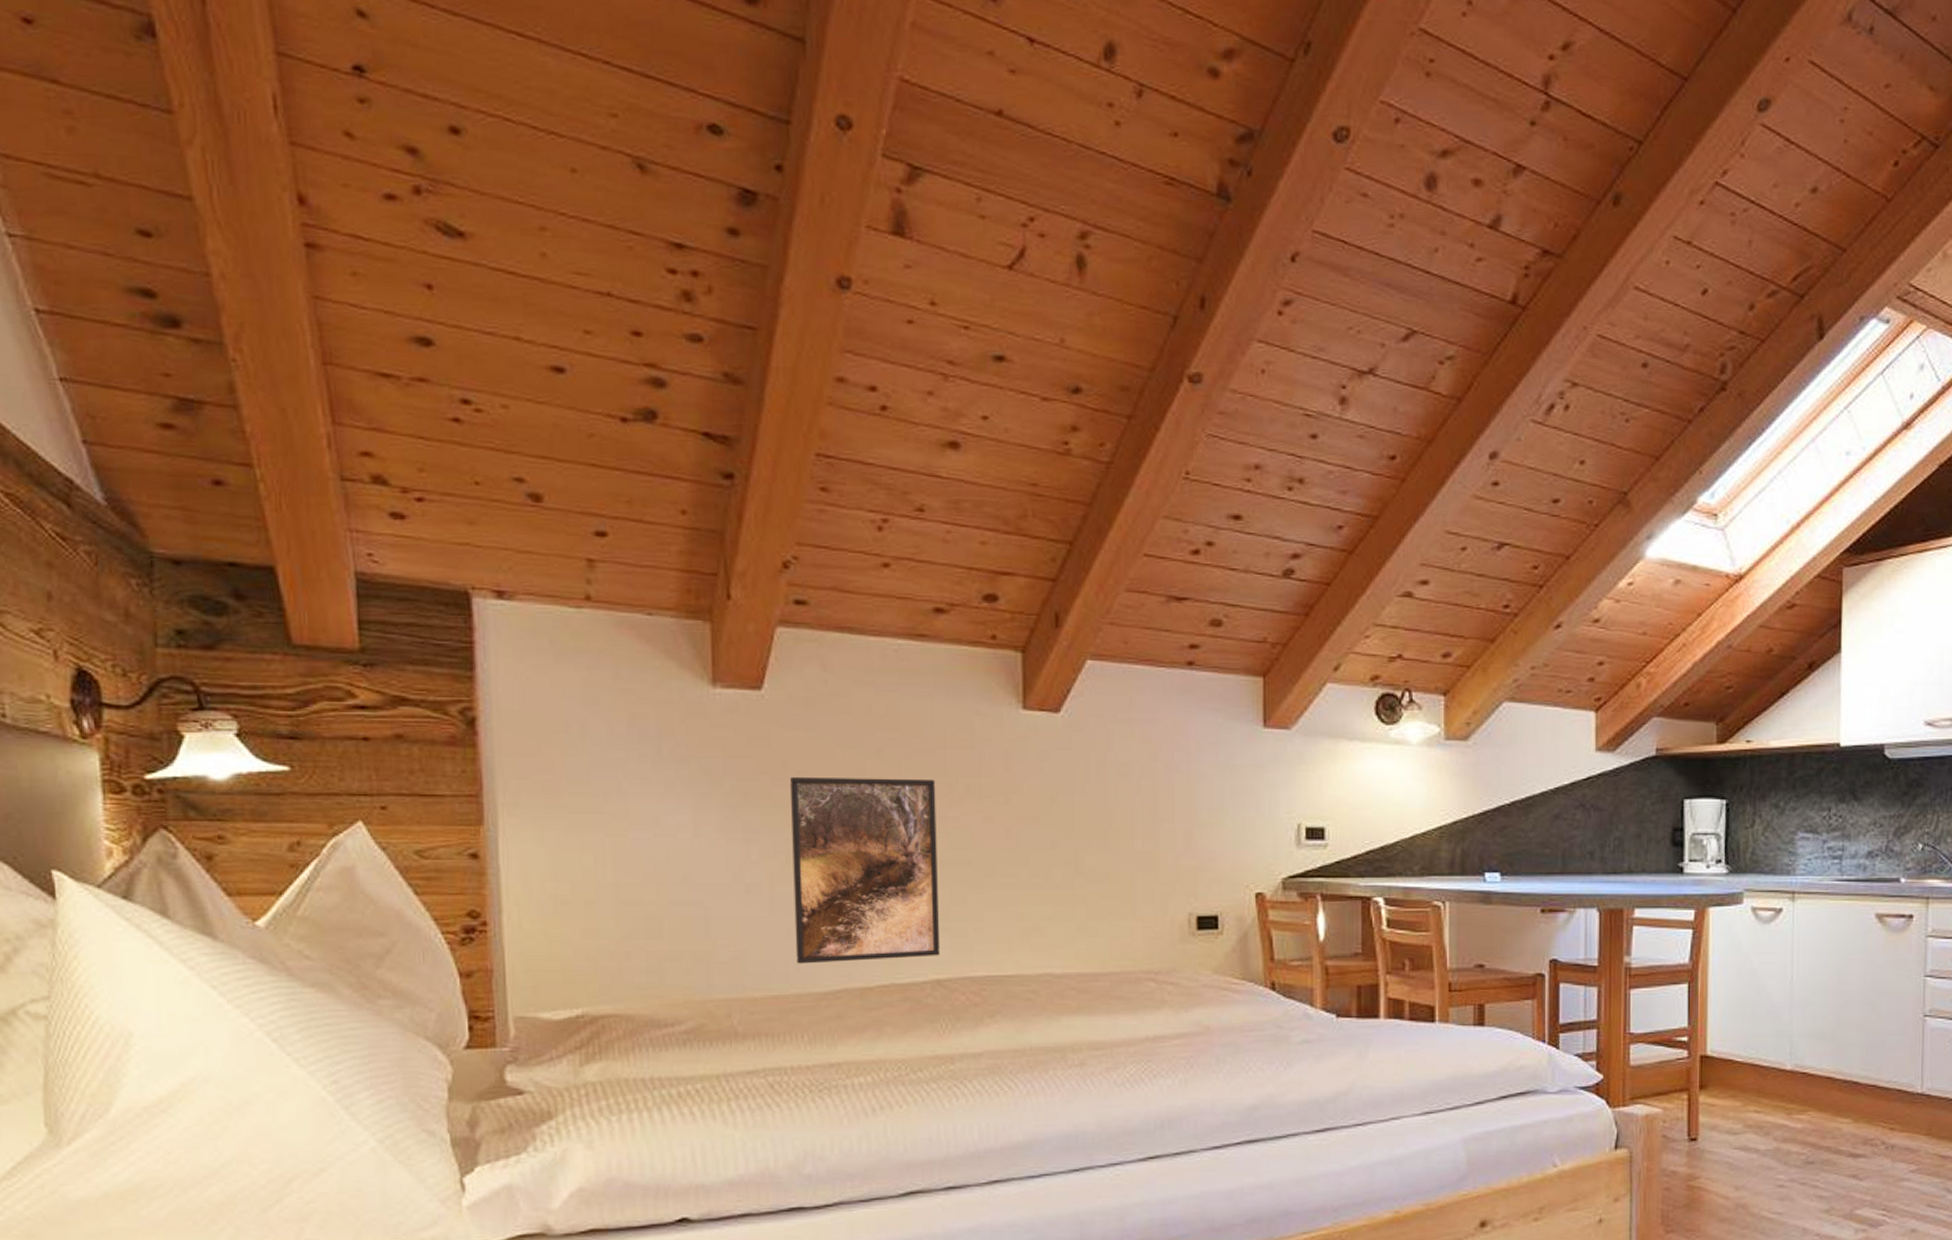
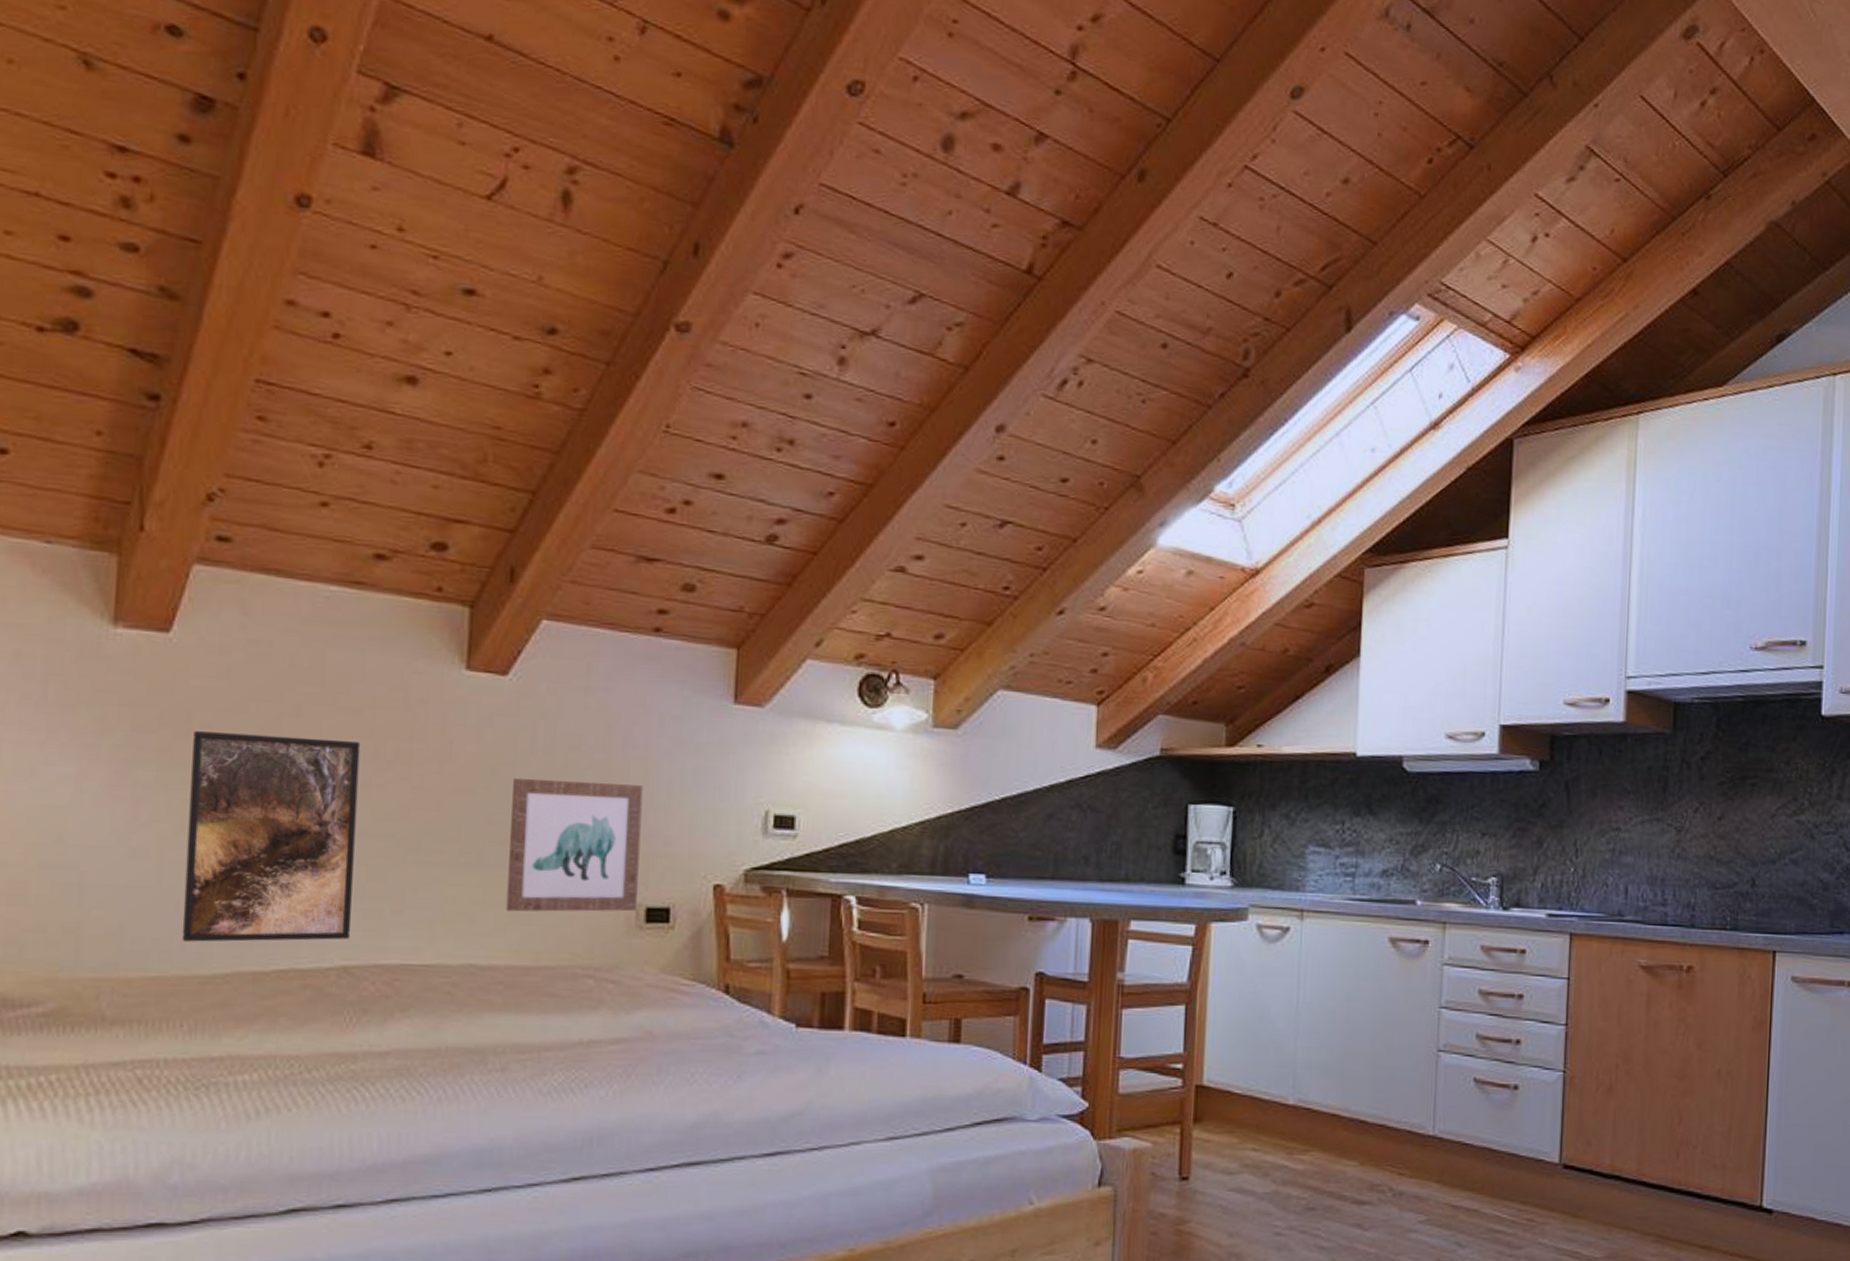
wall art: none [1072,806,1188,925] -> present [506,779,643,912]

